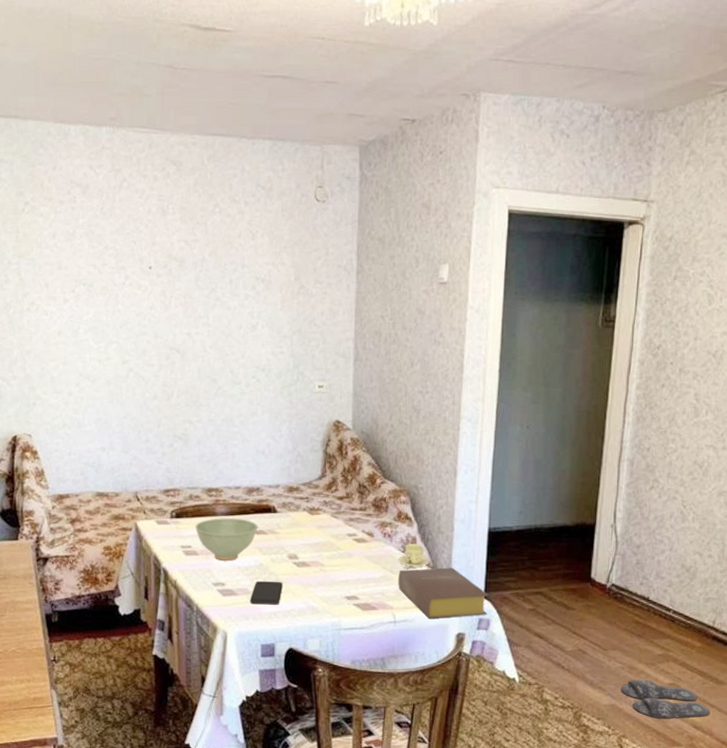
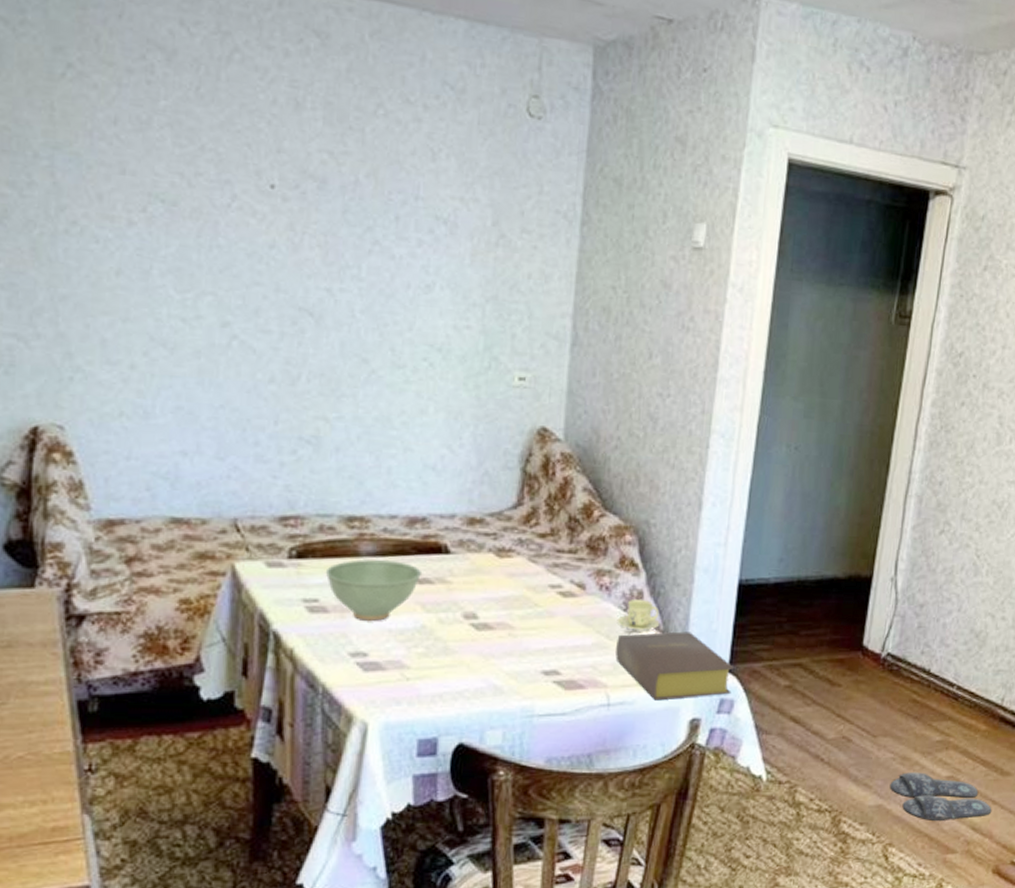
mobile phone: present [249,580,283,605] -> none [403,649,454,684]

